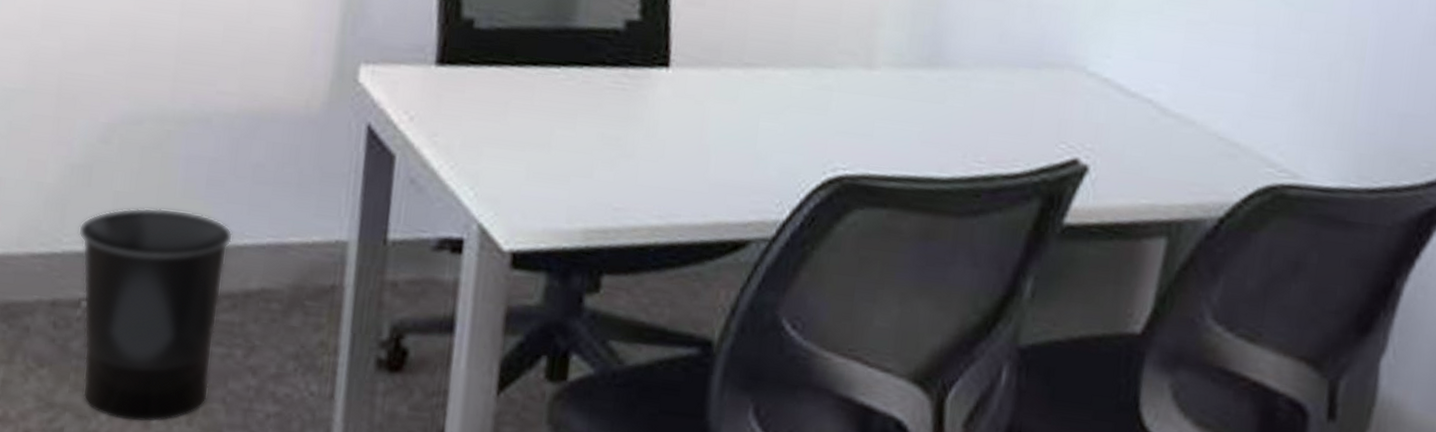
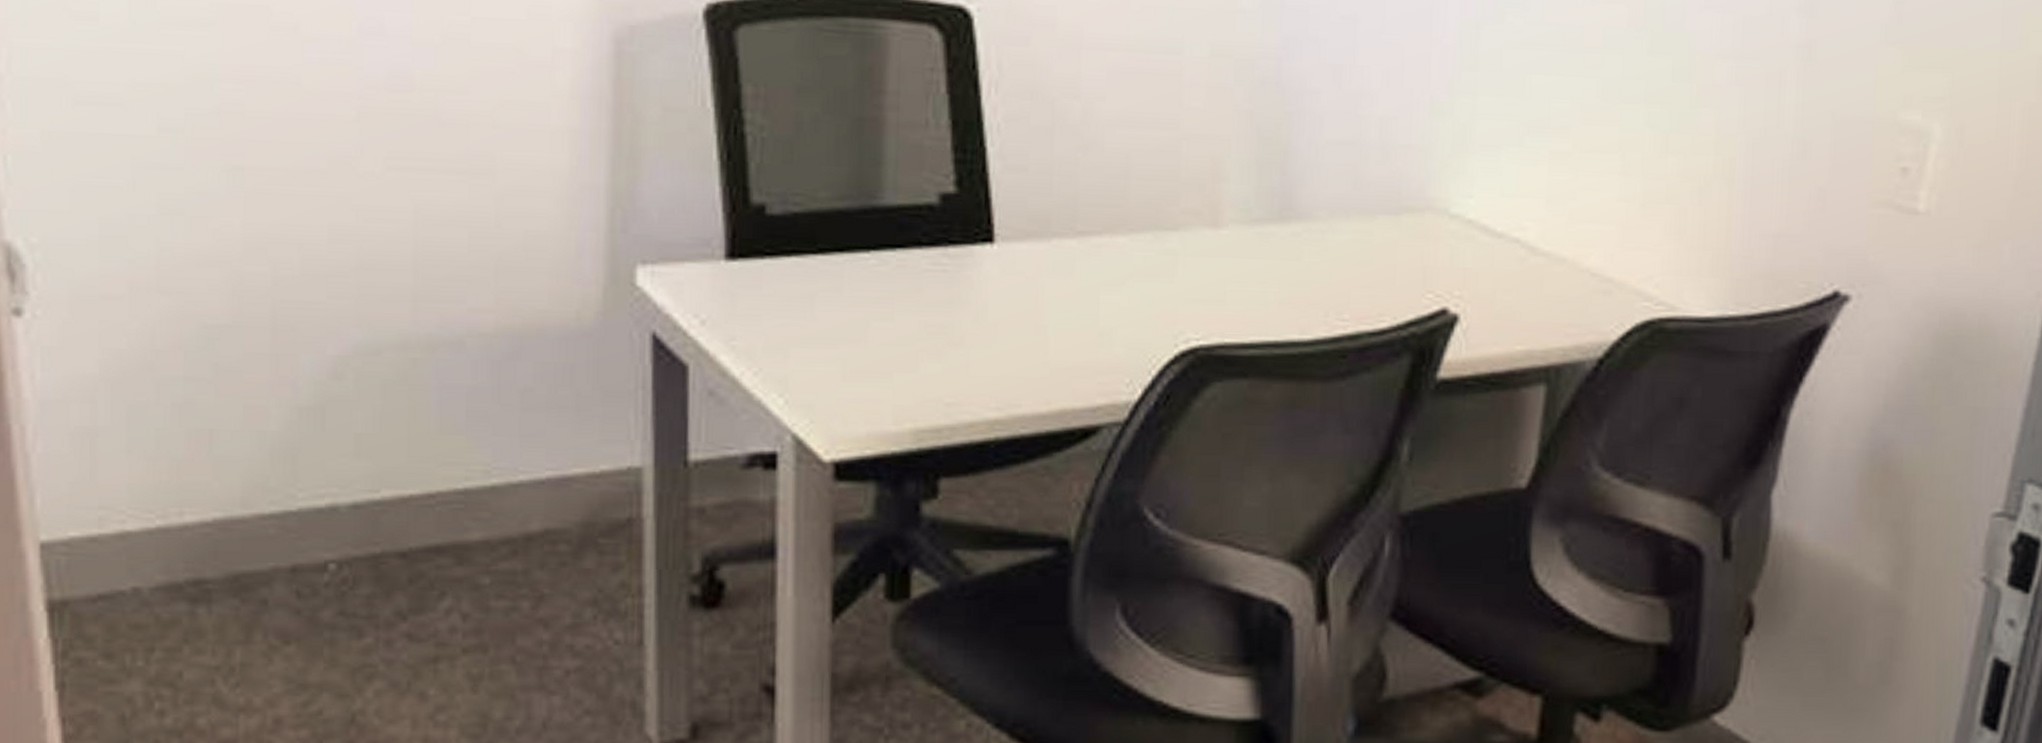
waste bin: present [78,207,234,421] -> none [315,448,505,692]

